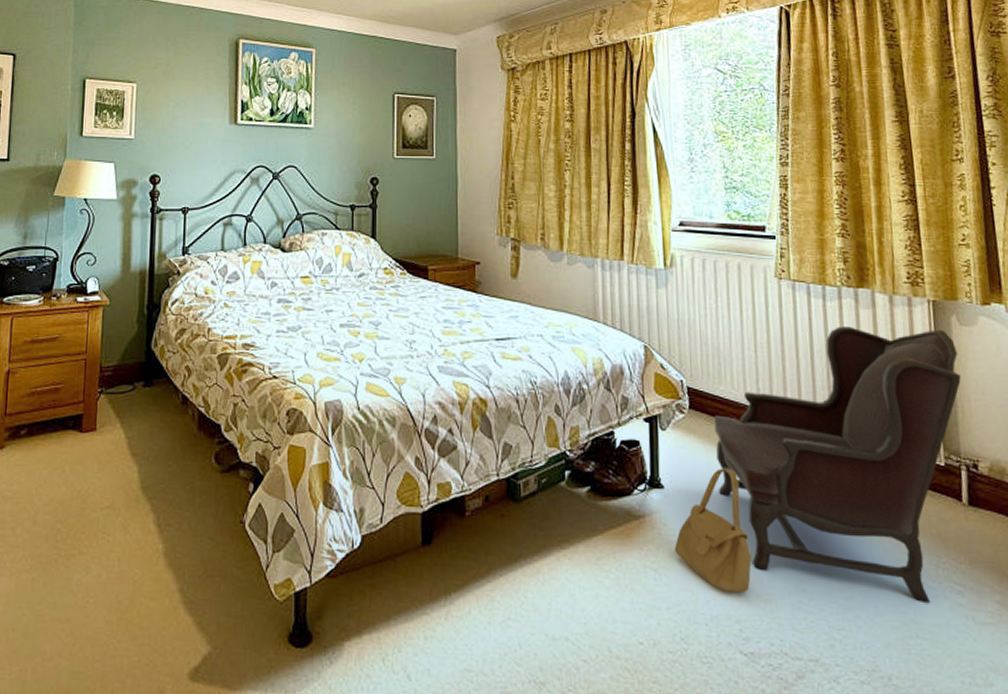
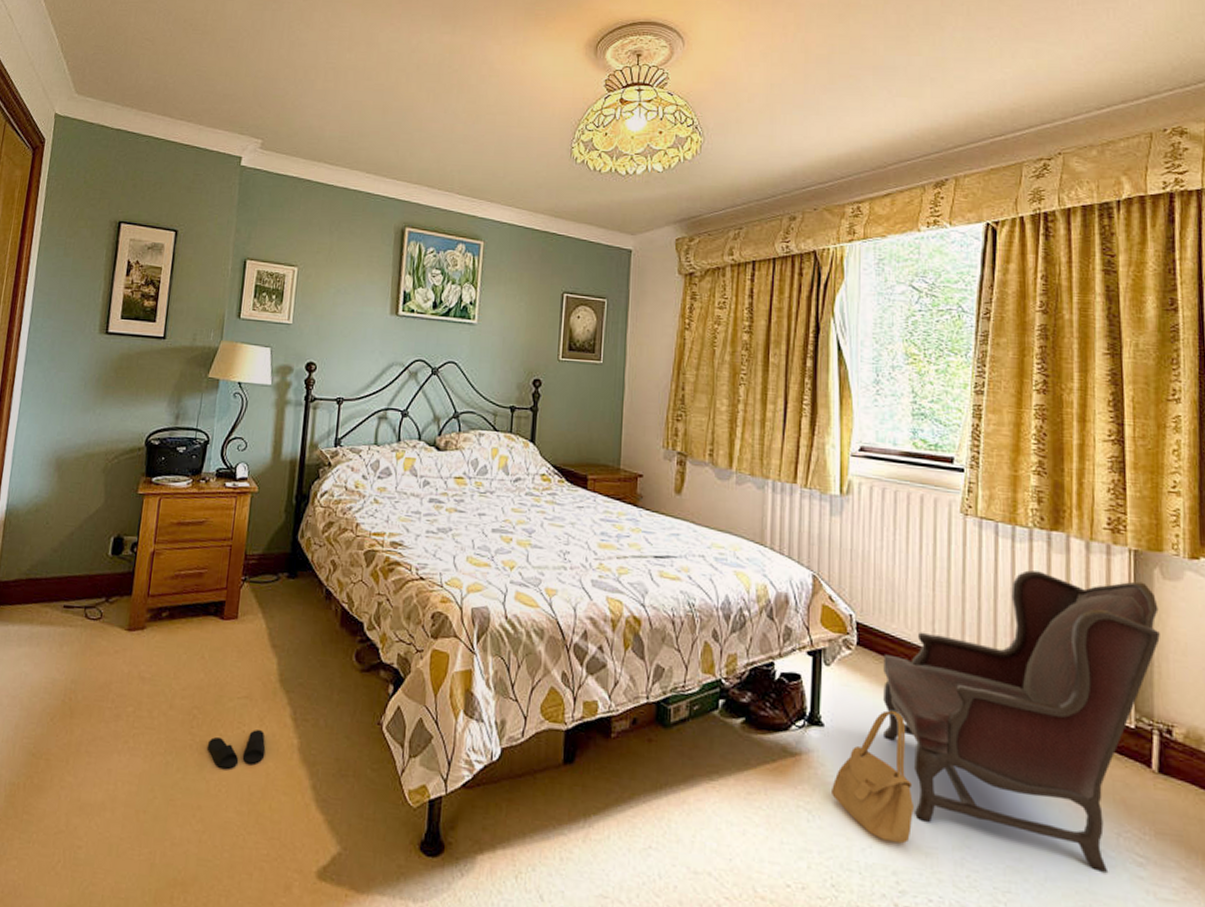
slipper: none [73,539,131,581] -> present [208,730,266,770]

